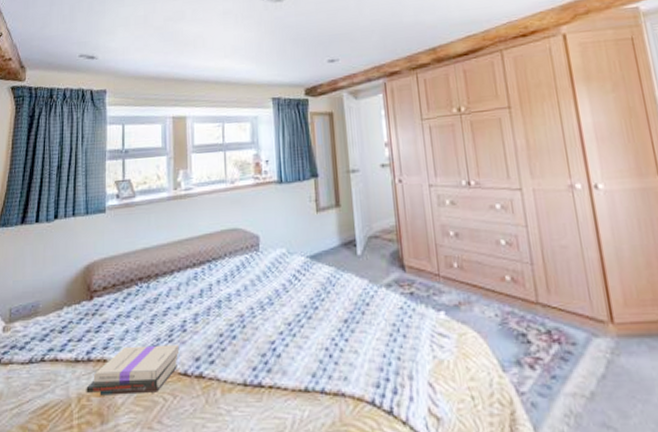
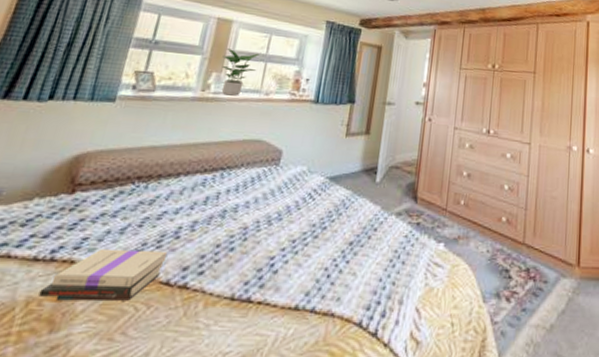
potted plant: none [185,144,218,190] -> present [221,49,260,96]

